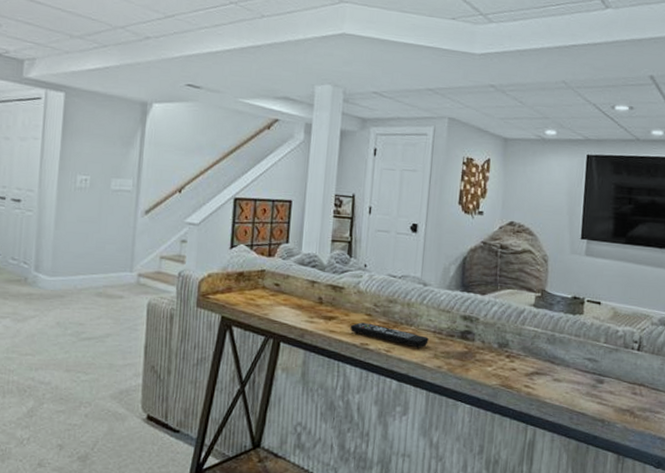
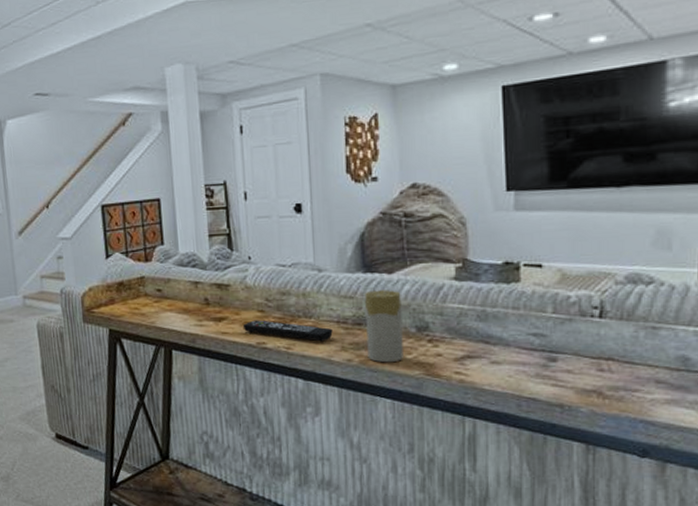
candle: none [455,307,490,373] -> present [364,290,403,363]

